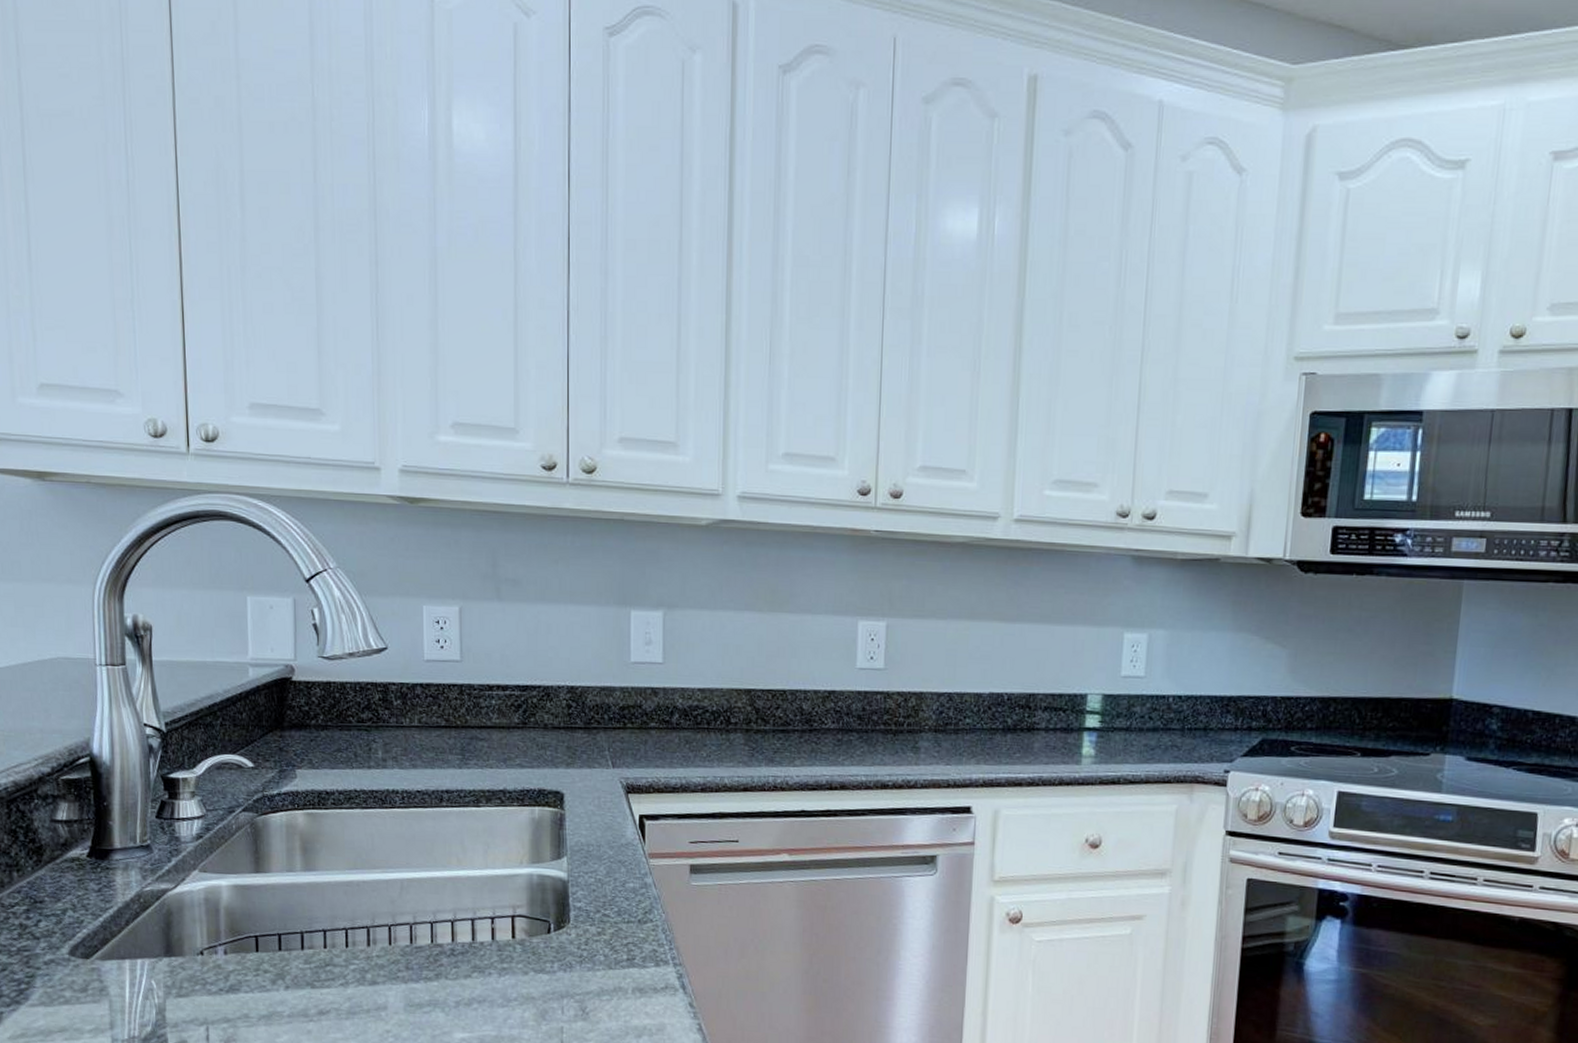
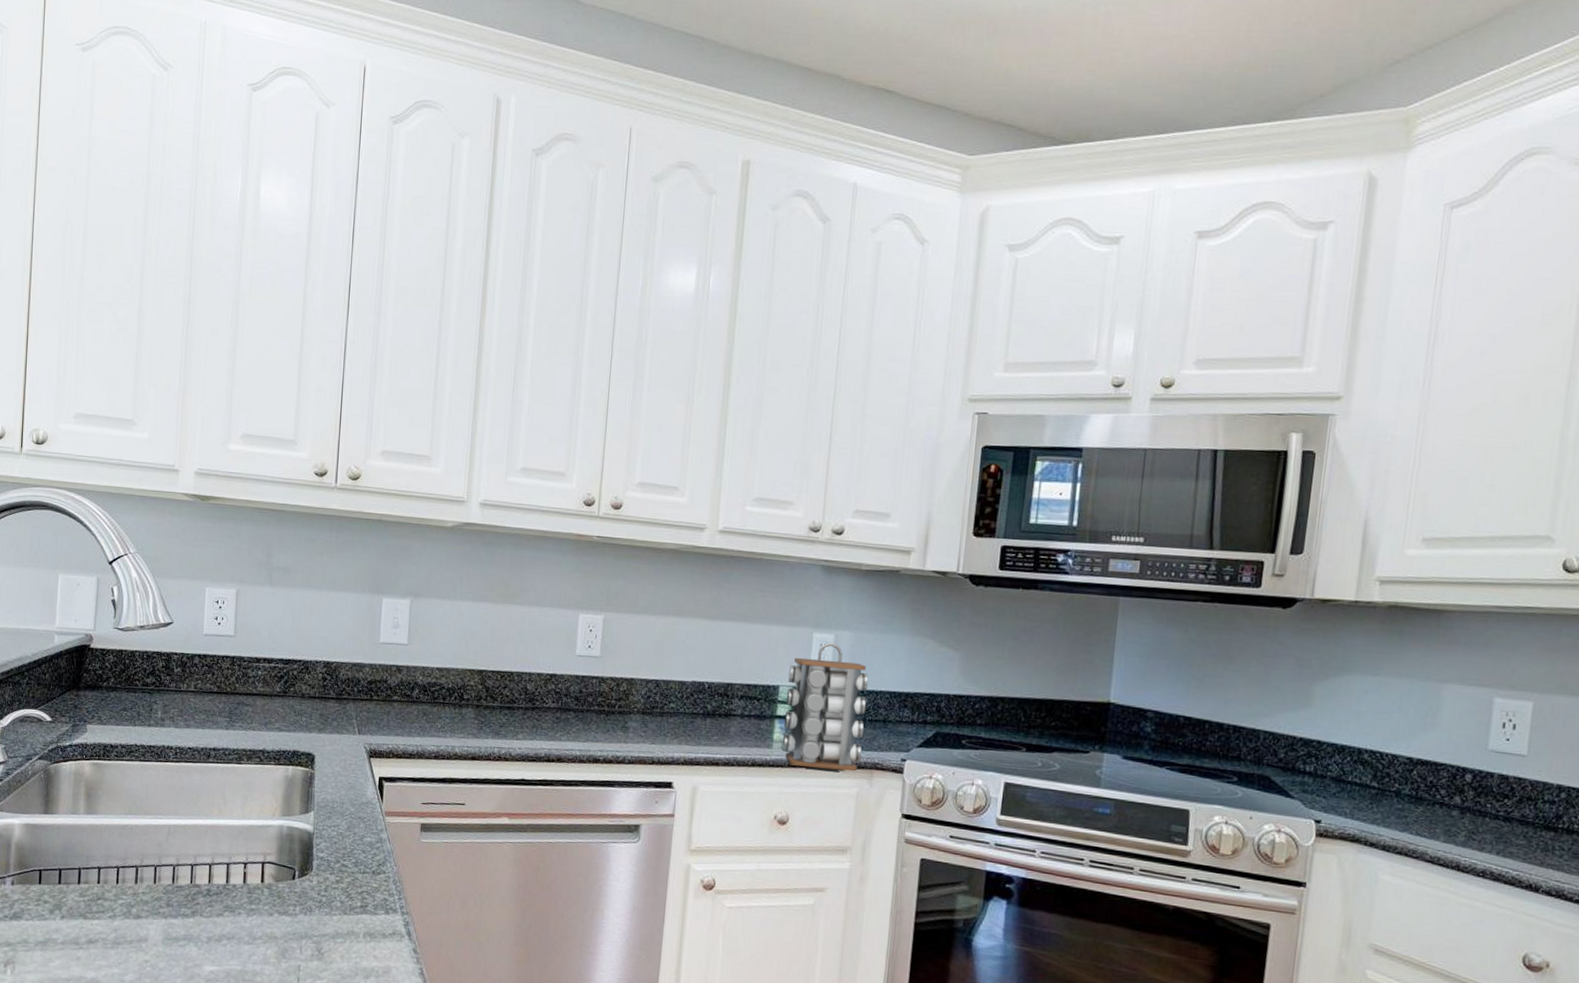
spice rack: none [1091,642,1186,788] -> present [781,642,868,772]

